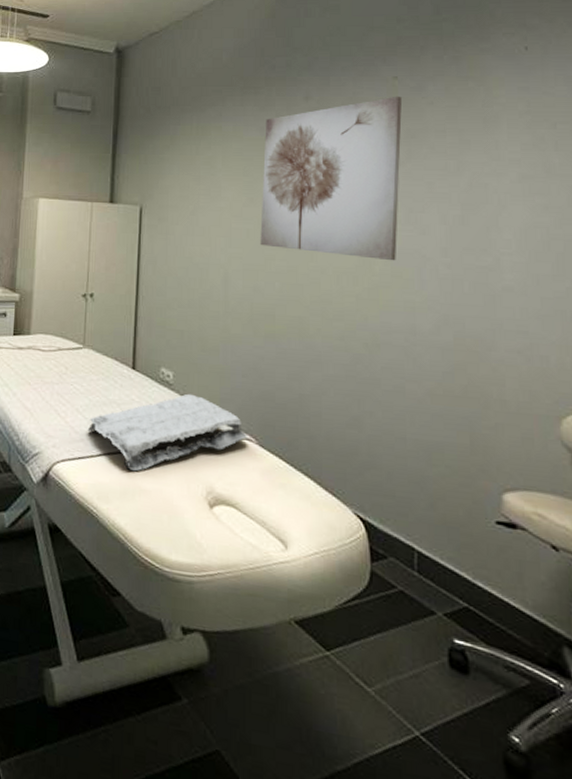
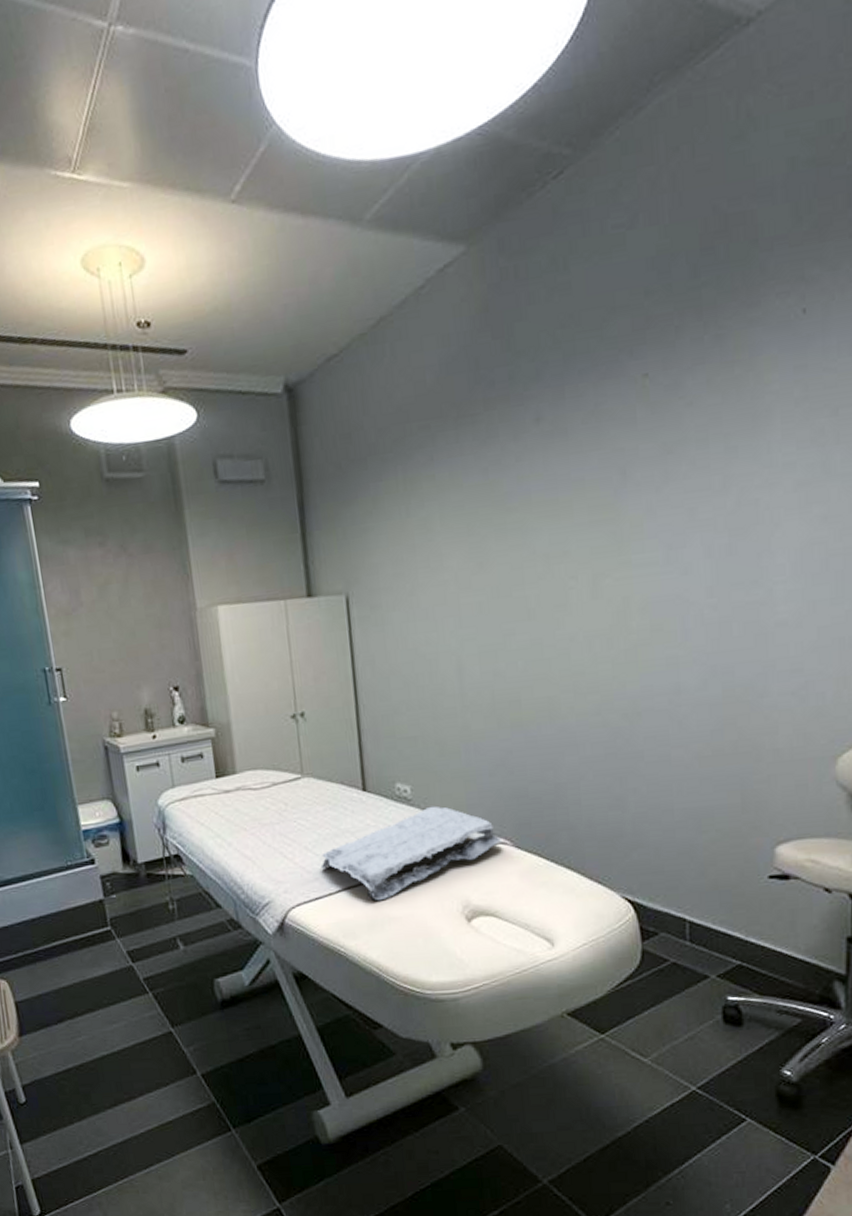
wall art: present [260,96,403,261] -> none [489,399,656,620]

